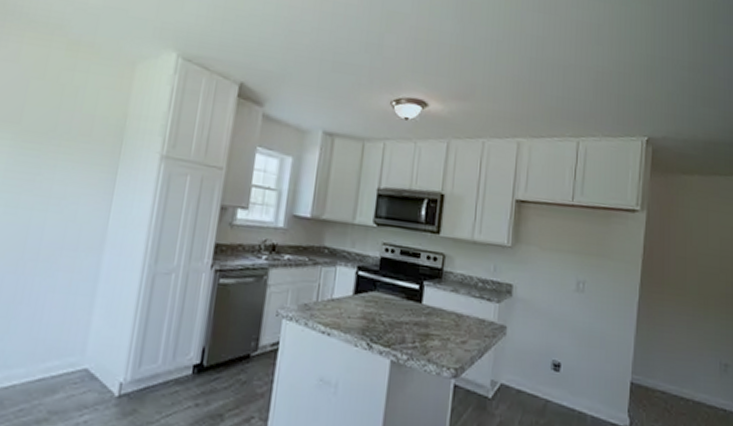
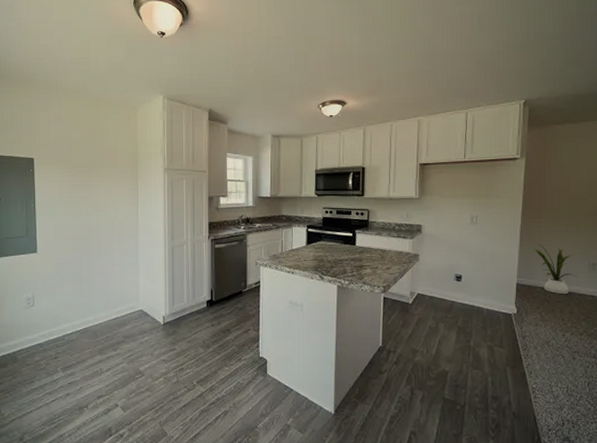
house plant: none [654,327,706,405] -> present [534,243,578,295]

